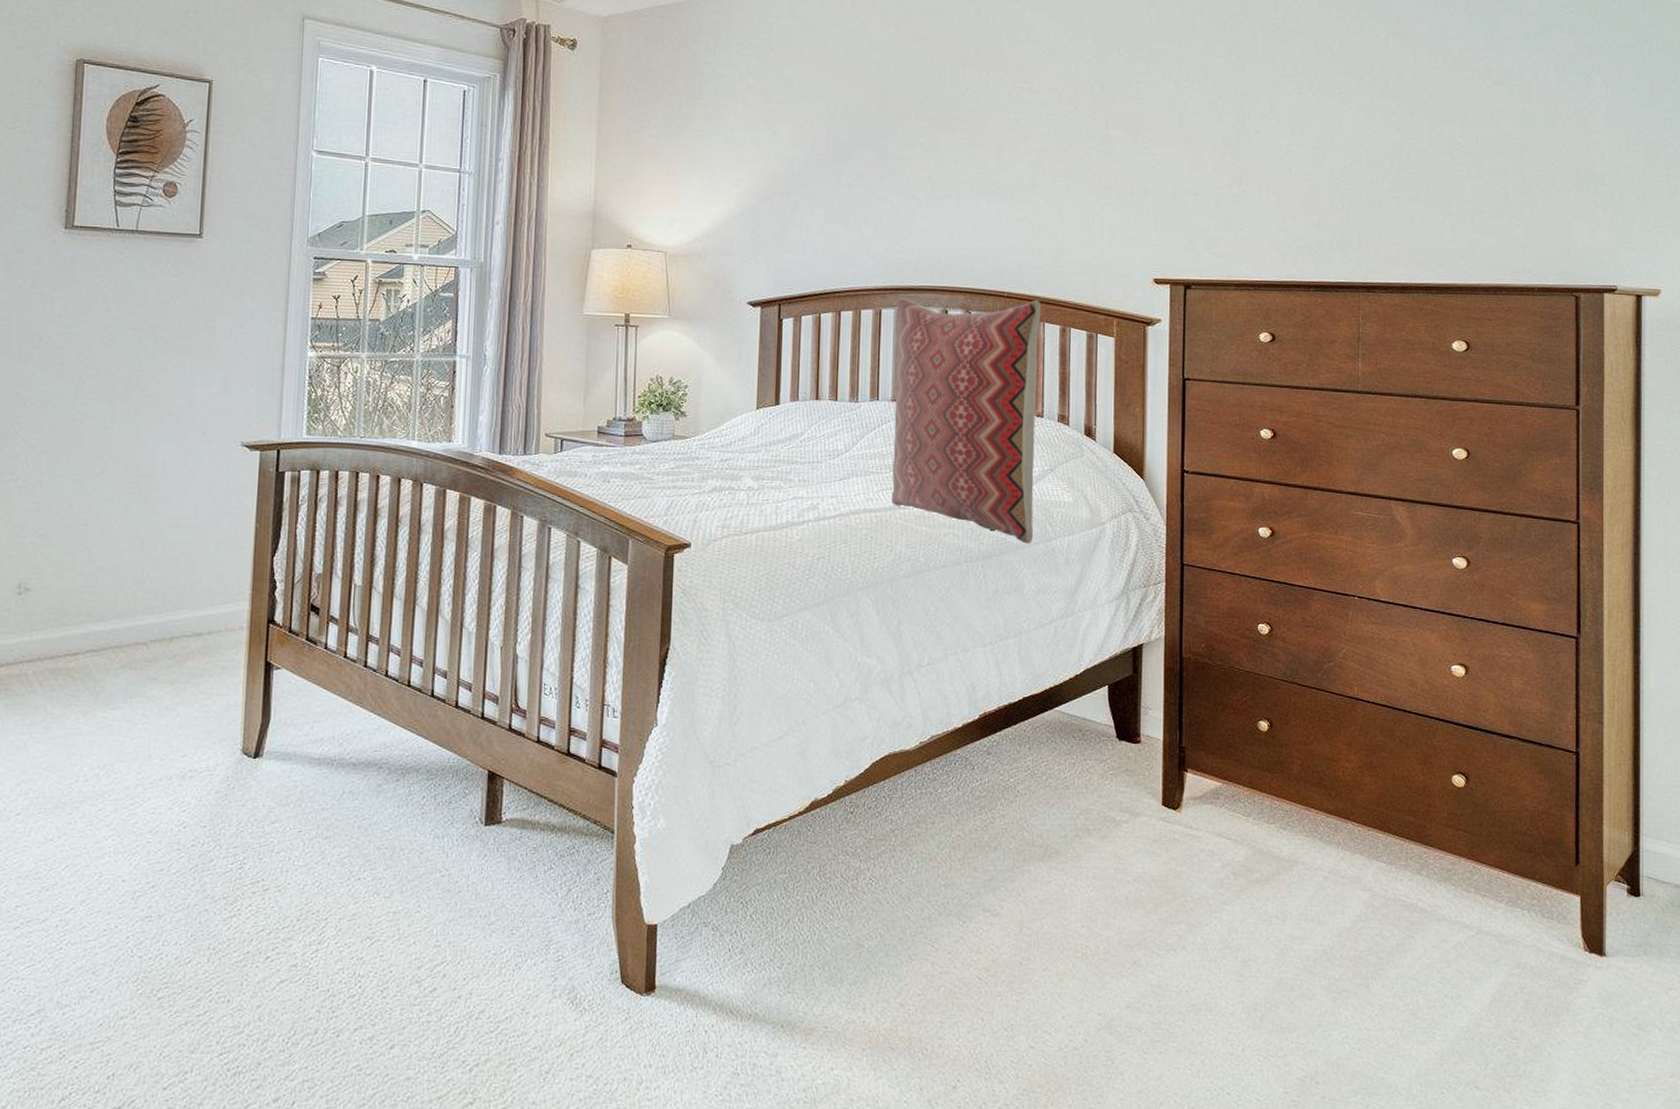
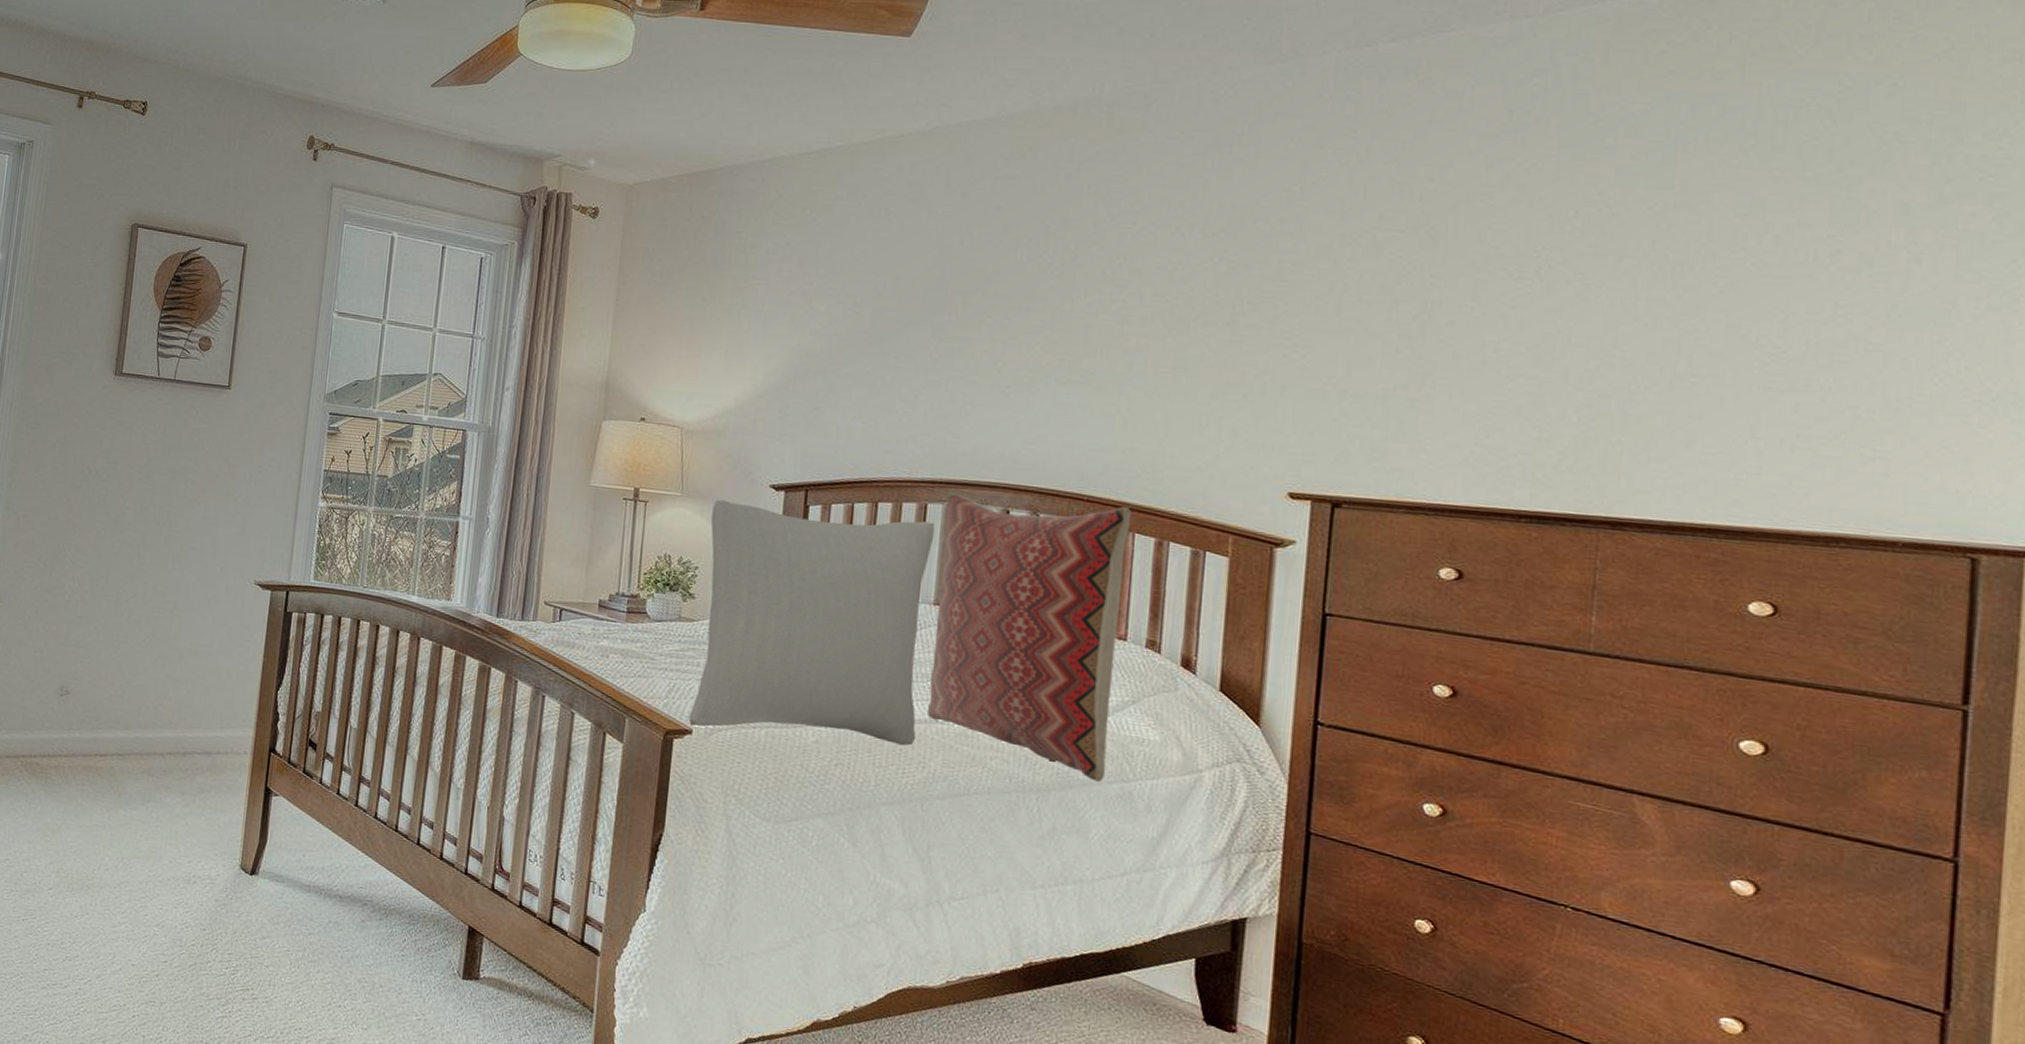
pillow: none [687,319,889,539] -> present [688,499,935,746]

